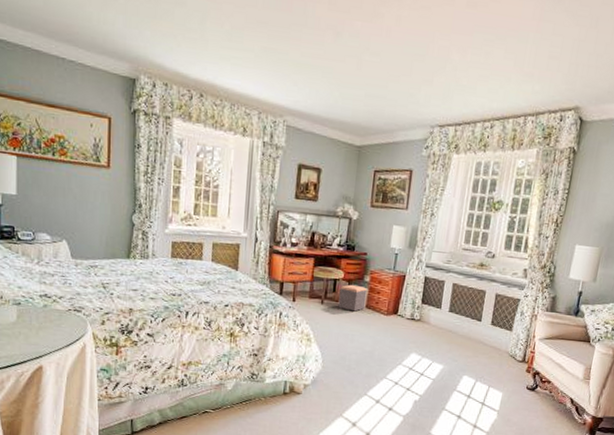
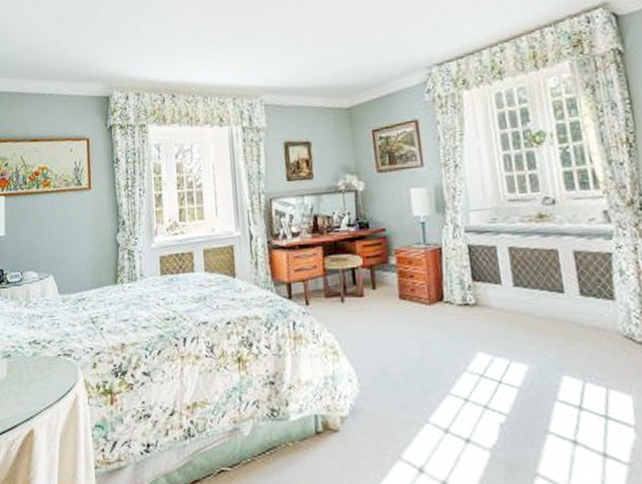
footstool: present [338,284,367,312] -> none [361,271,399,306]

